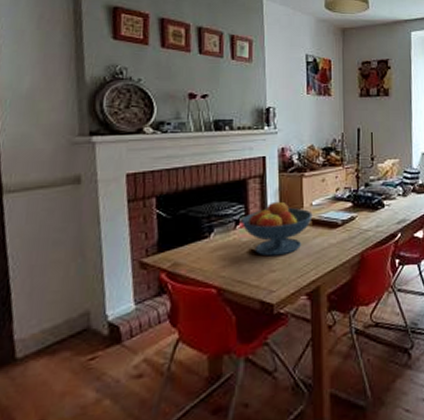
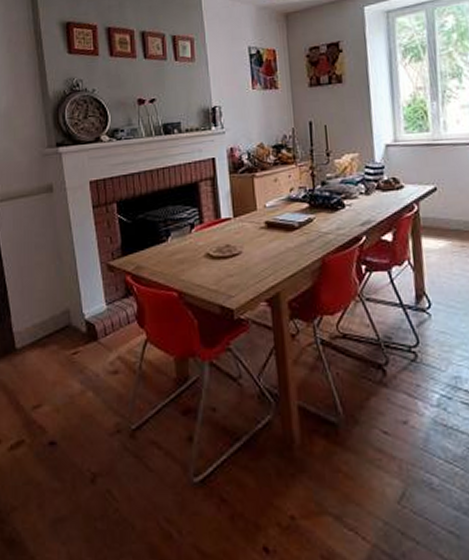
fruit bowl: present [241,201,313,257] -> none [196,204,267,261]

